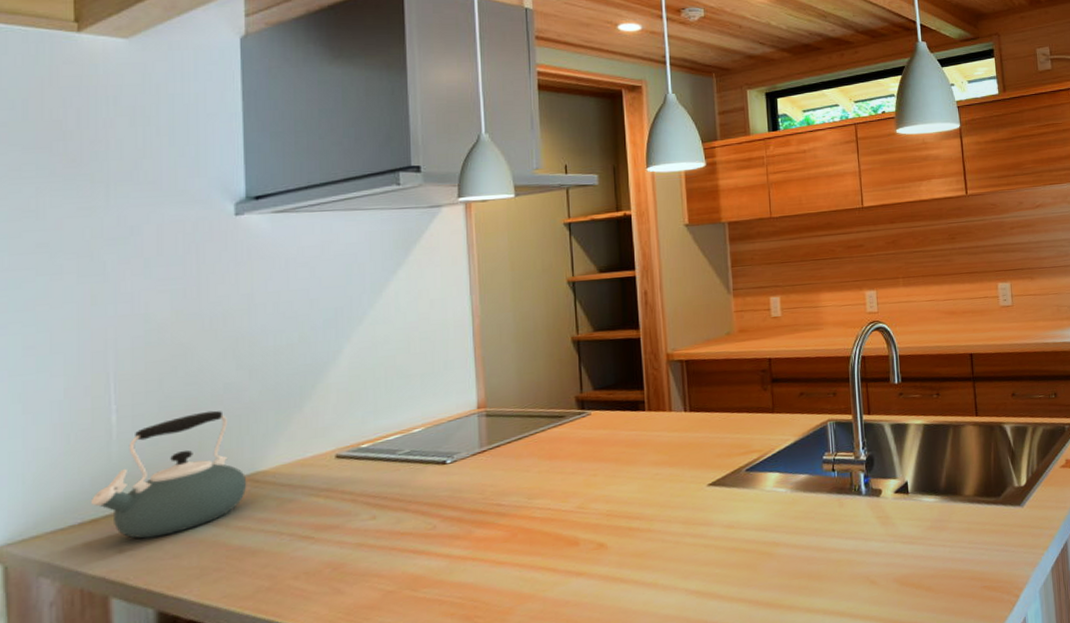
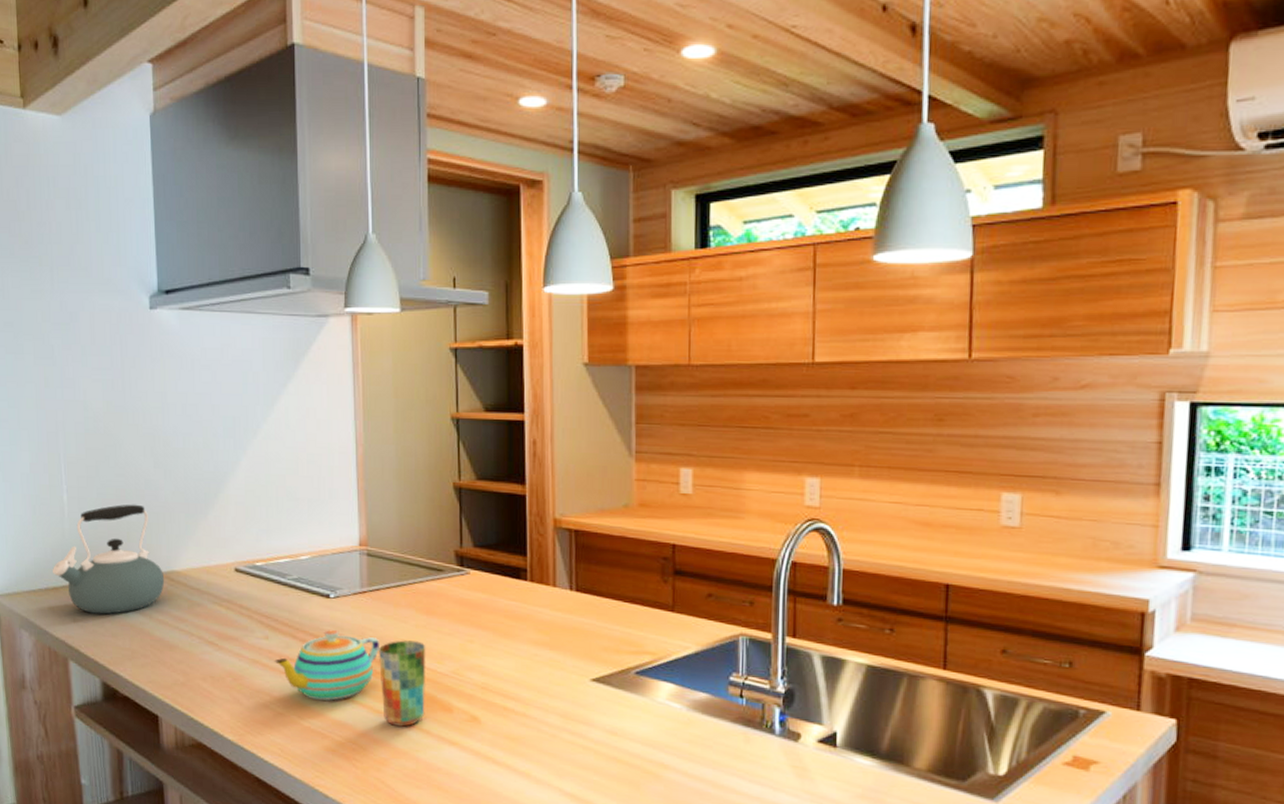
teapot: none [382,492,502,569] -> present [274,630,380,702]
cup: none [500,486,551,573] -> present [378,640,426,727]

